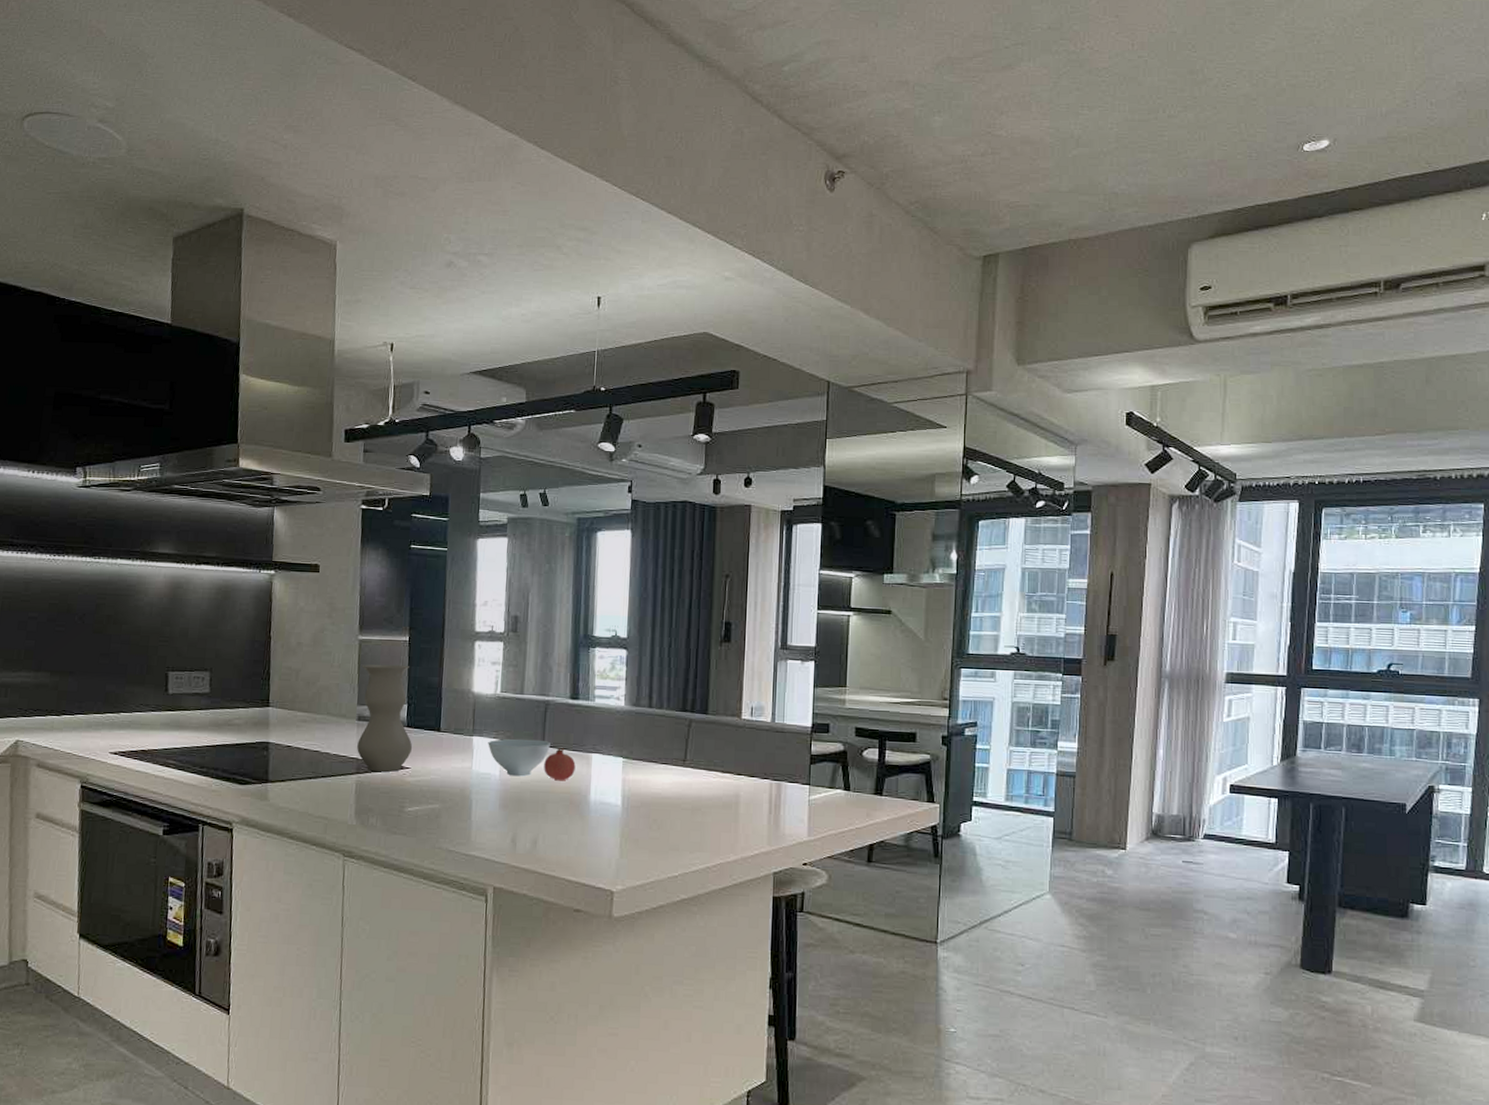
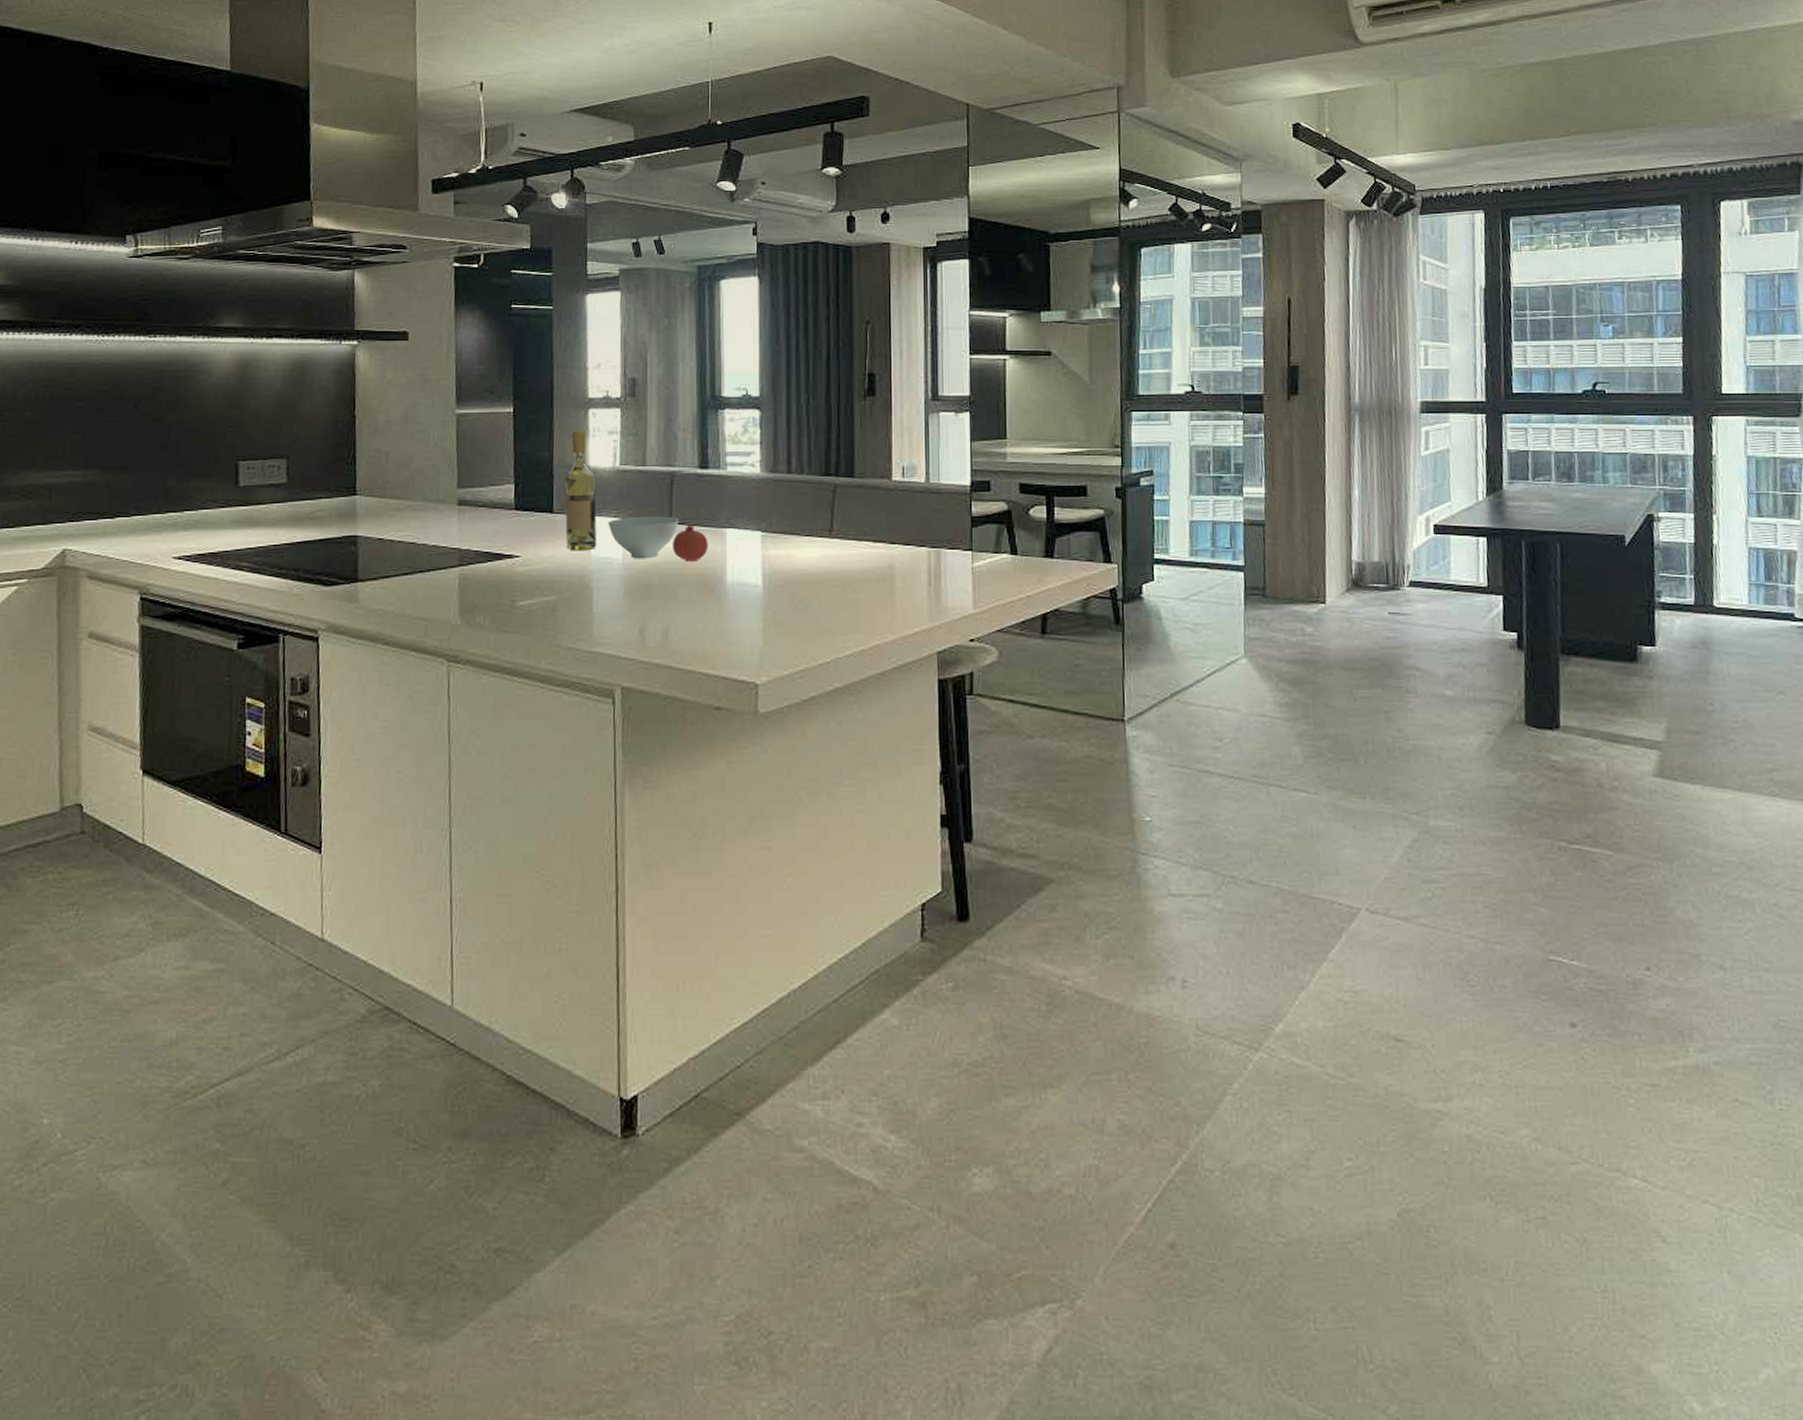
vase: present [357,664,413,773] -> none [459,440,523,563]
bottle: none [450,660,479,766] -> present [565,431,597,551]

